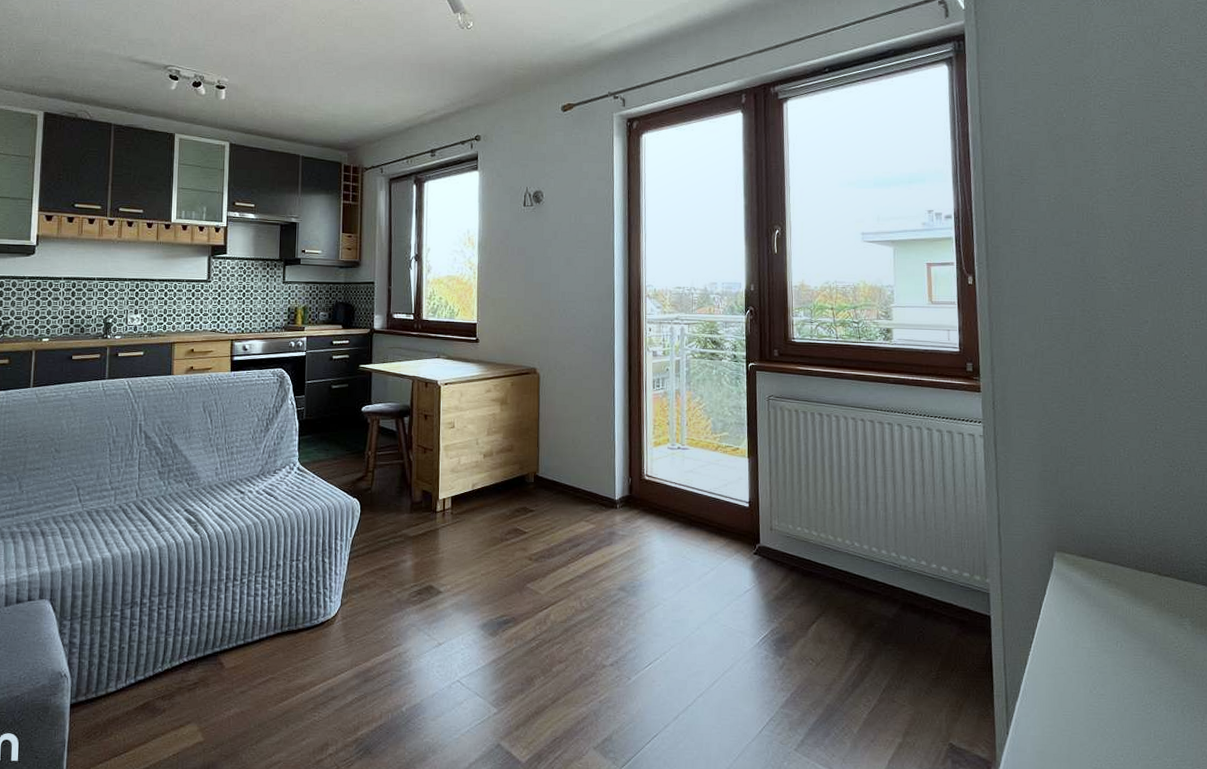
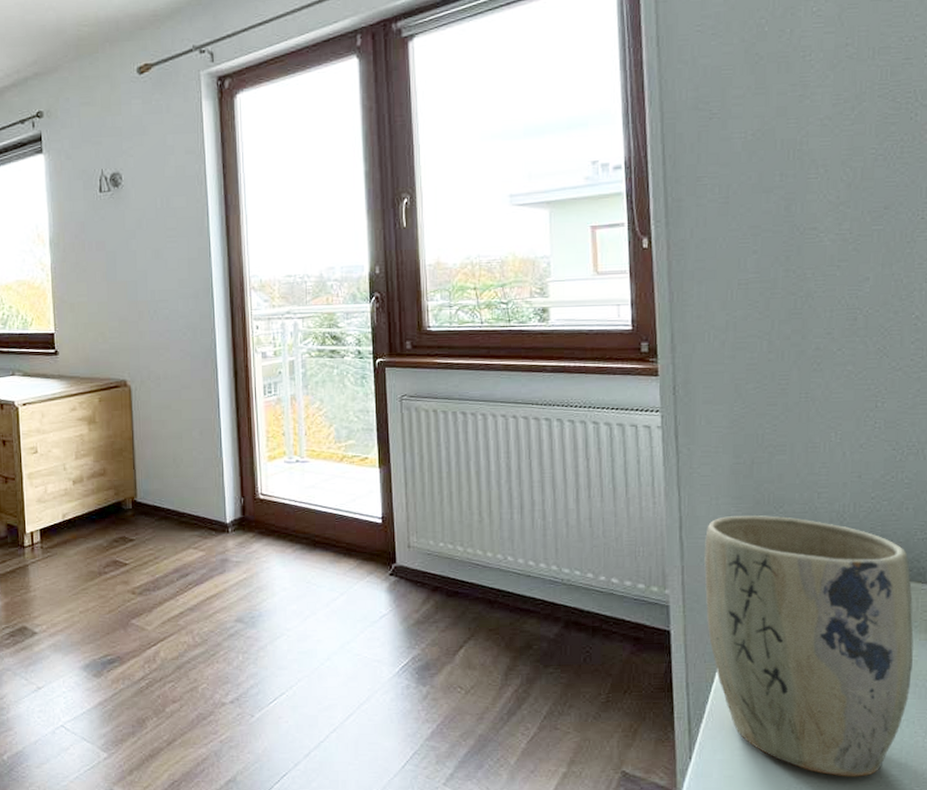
plant pot: none [1019,516,1191,757] -> present [704,515,914,777]

